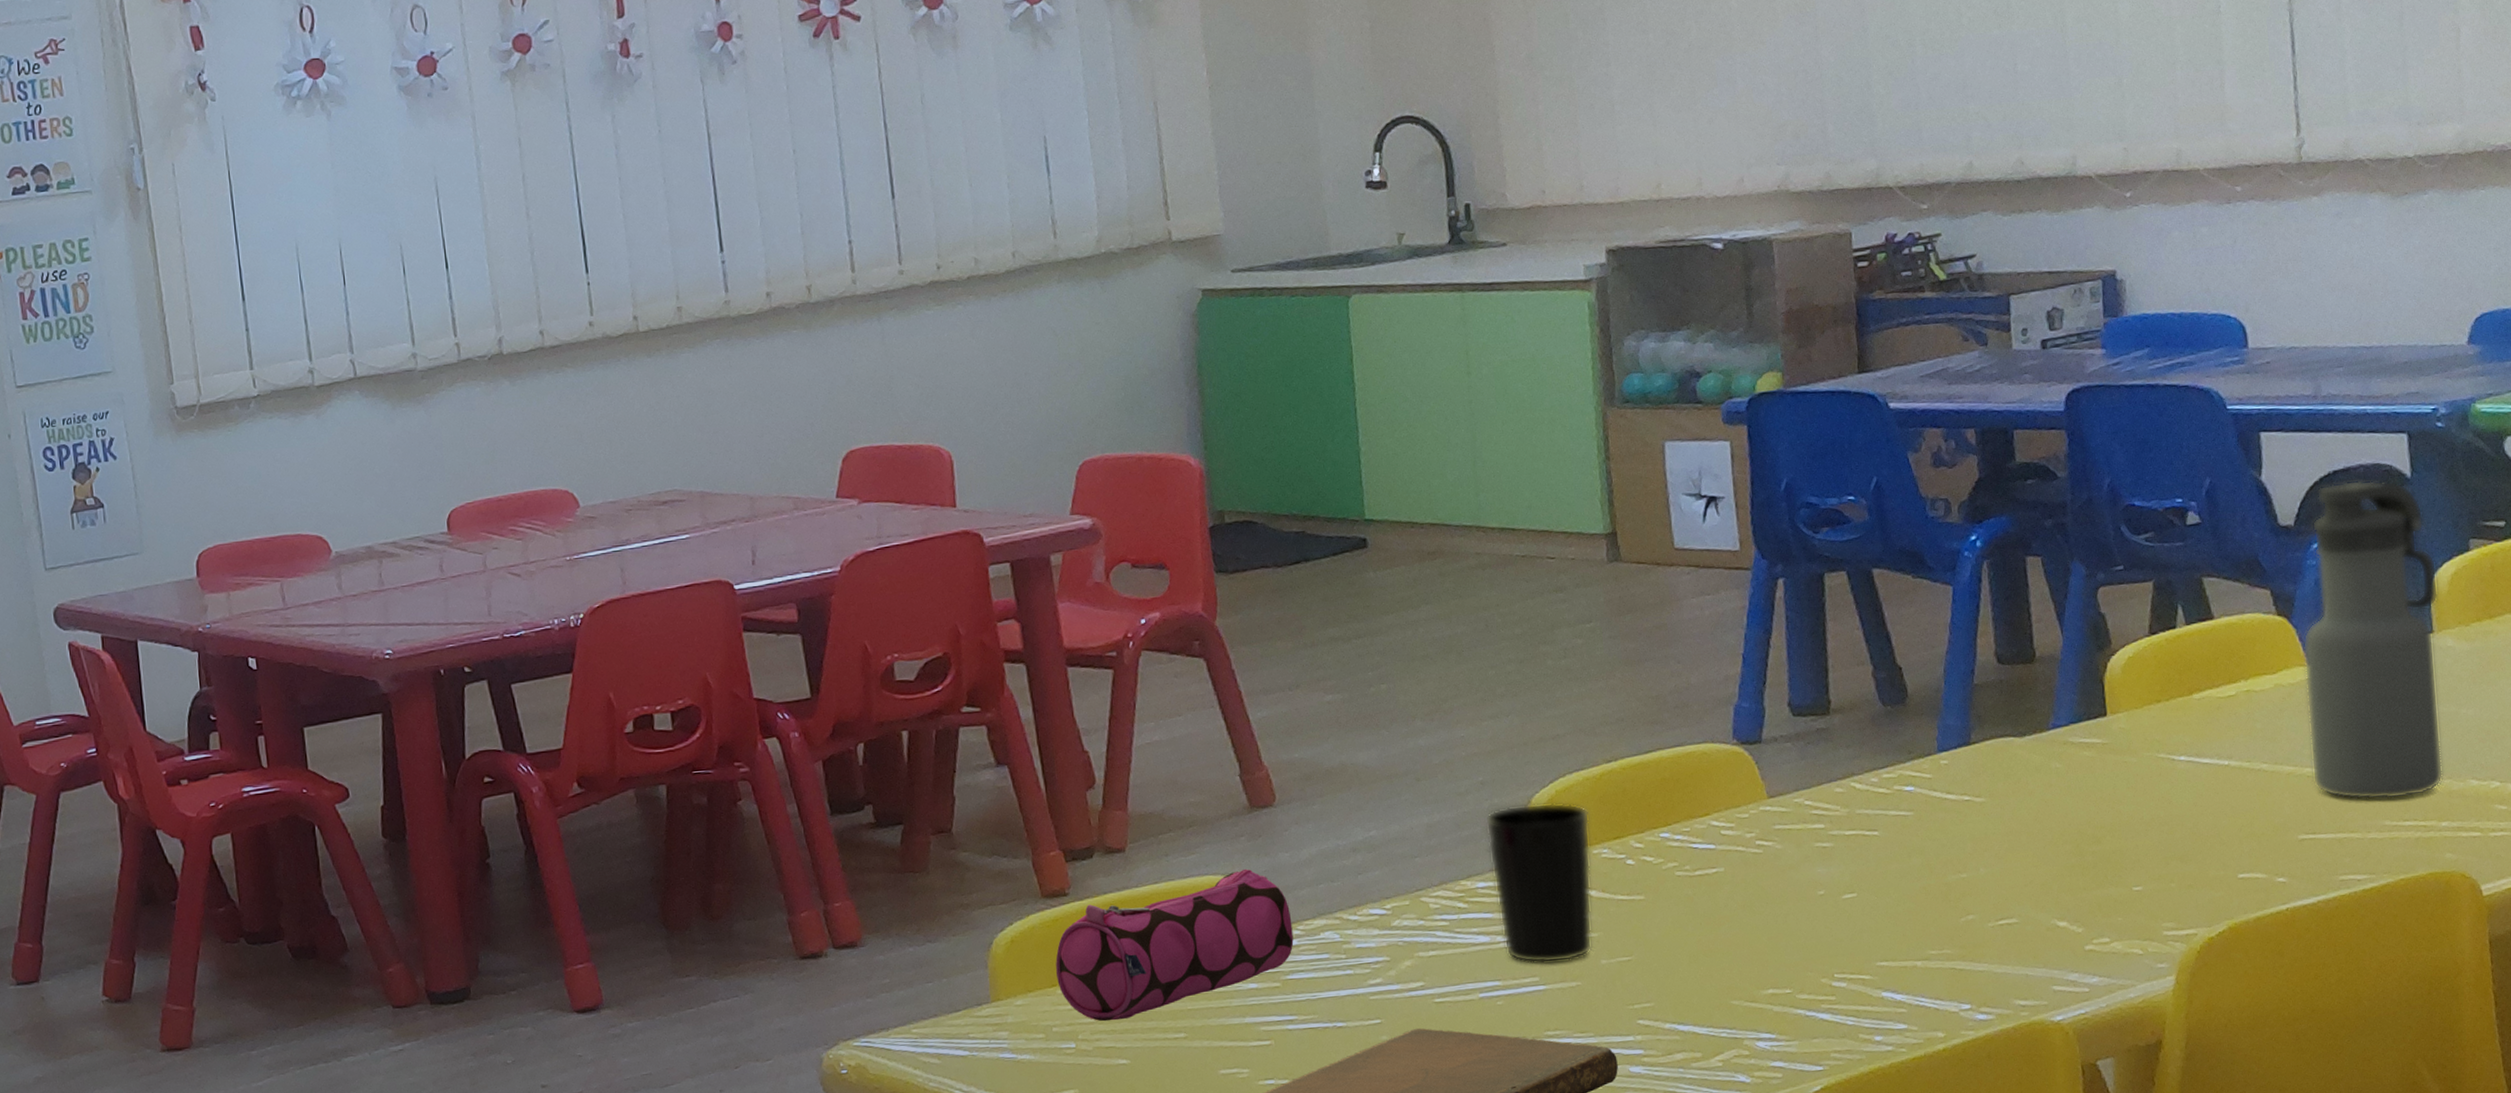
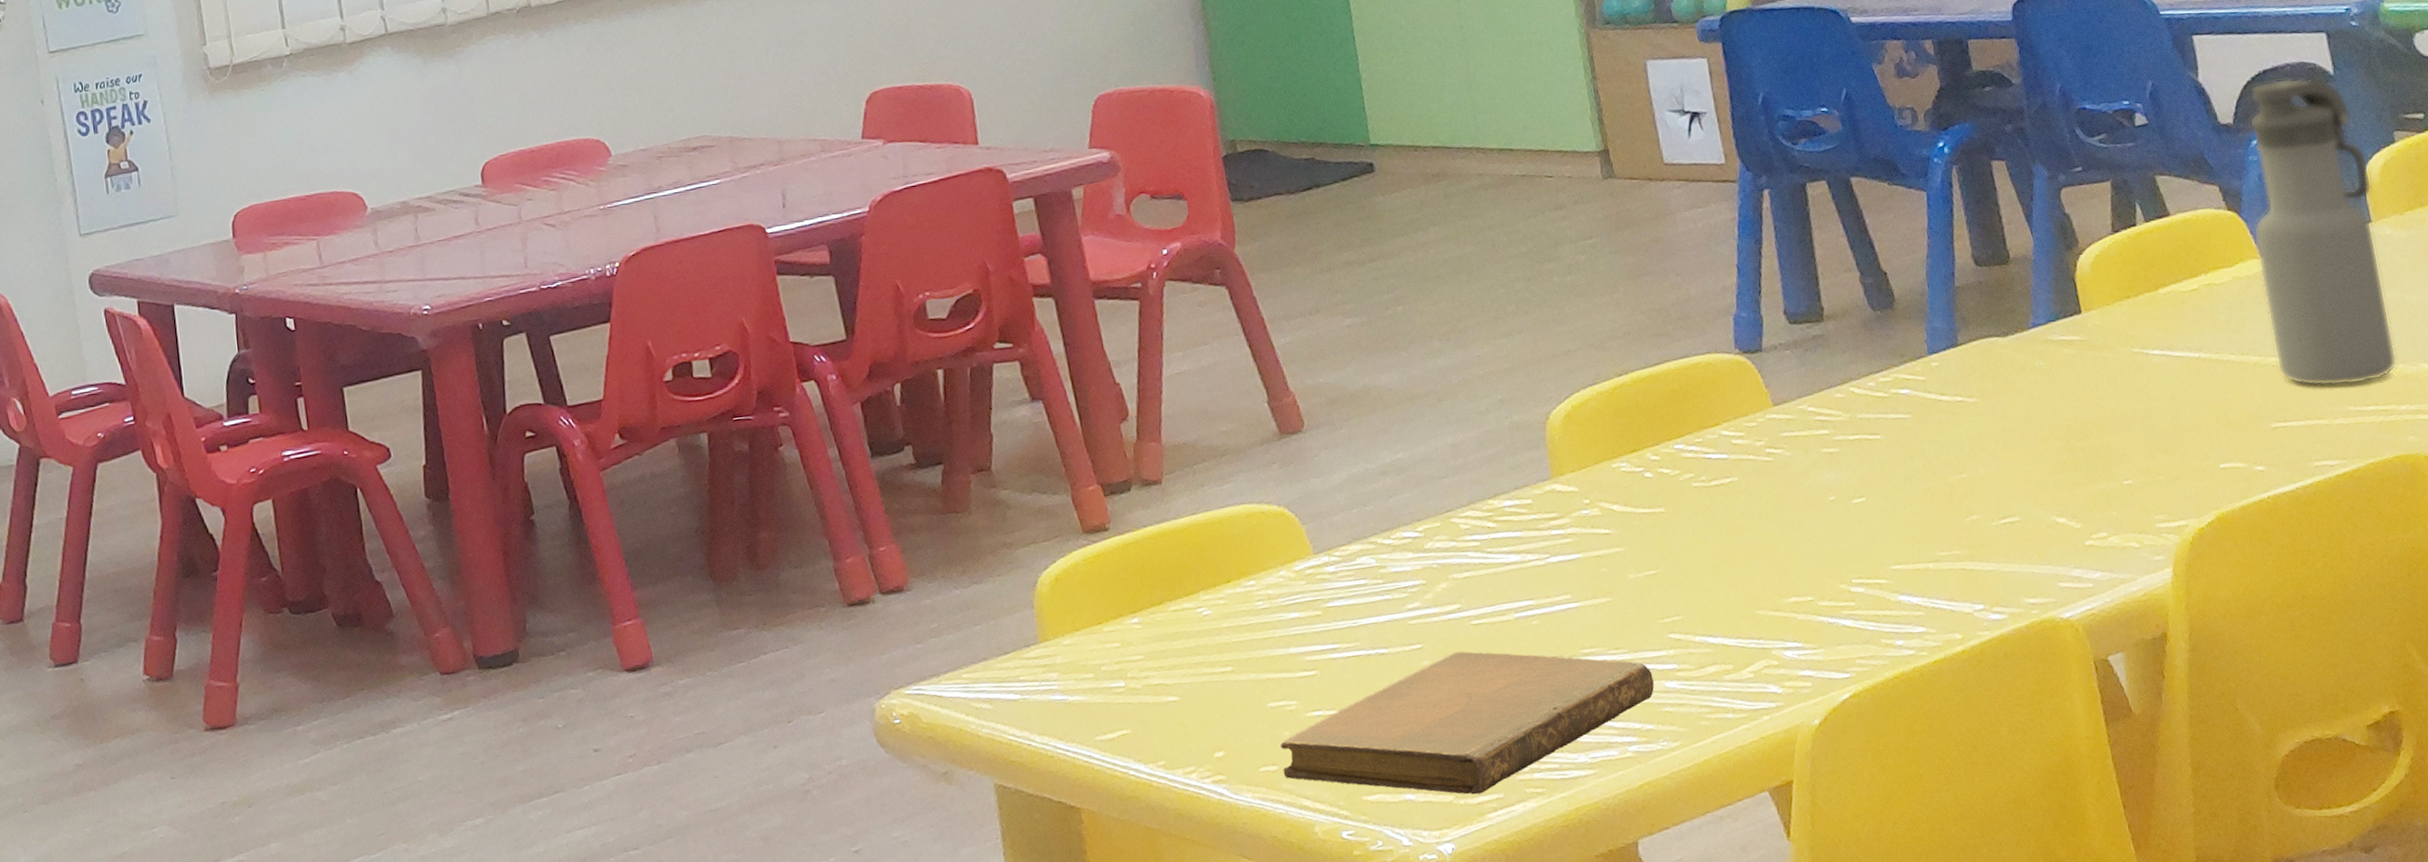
pencil case: present [1055,868,1294,1022] -> none [1100,496,1332,658]
cup: present [1484,802,1592,964] -> none [1506,418,1619,581]

